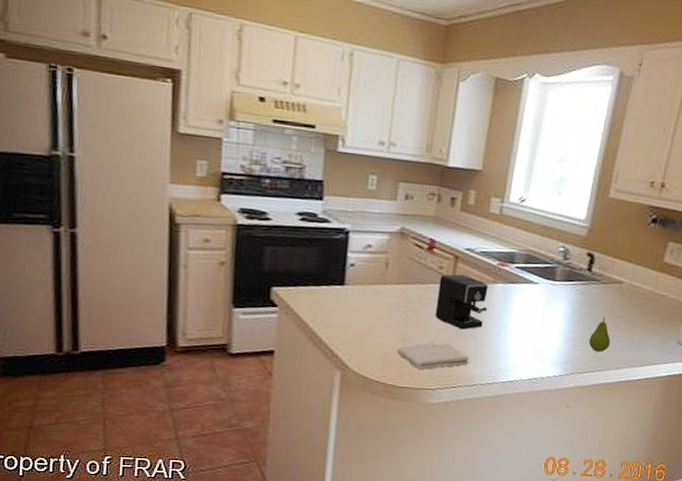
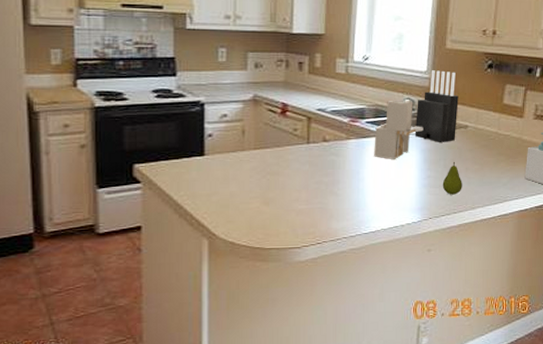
washcloth: present [397,342,469,369] -> none [261,202,331,229]
coffee maker: present [435,274,489,330] -> none [294,135,343,187]
utensil holder: none [520,247,576,309] -> present [374,100,424,159]
knife block: none [565,219,617,297] -> present [414,70,459,142]

